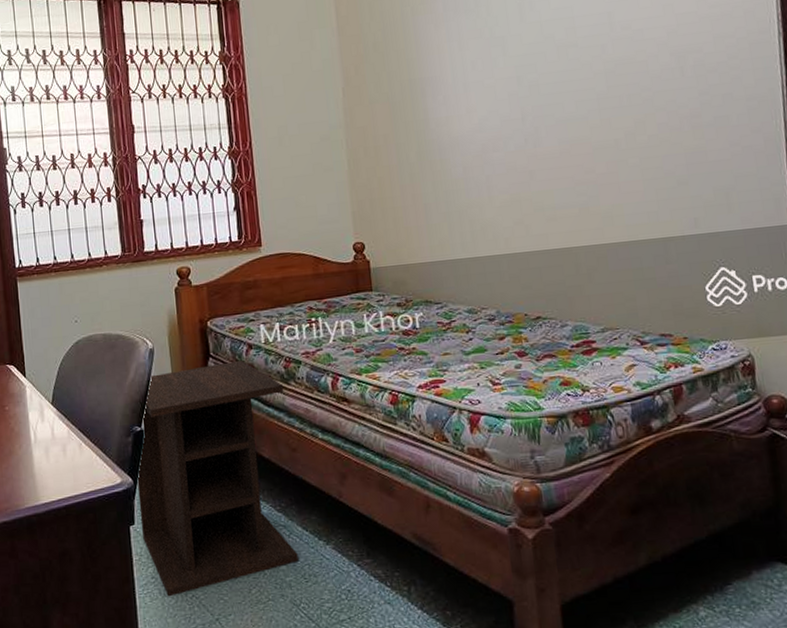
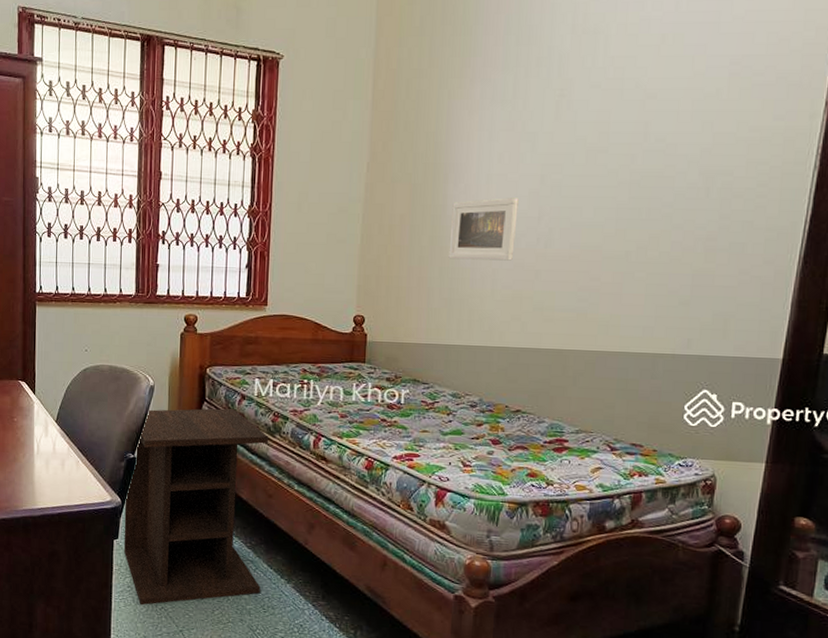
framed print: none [434,102,504,172] -> present [448,198,519,261]

